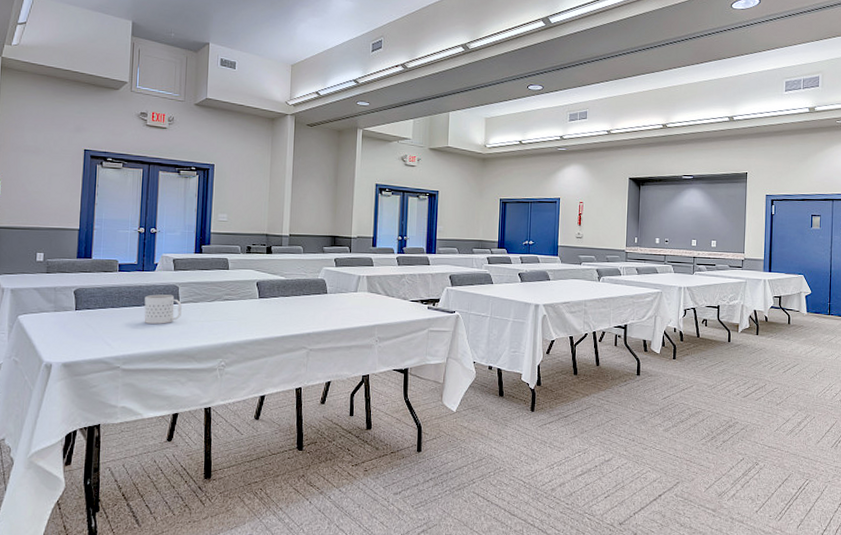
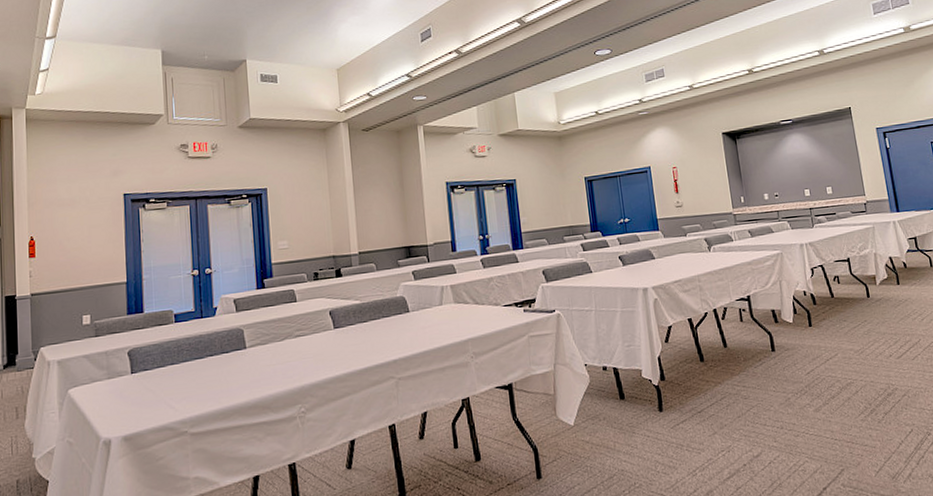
mug: present [144,294,182,324] -> none [207,340,250,377]

